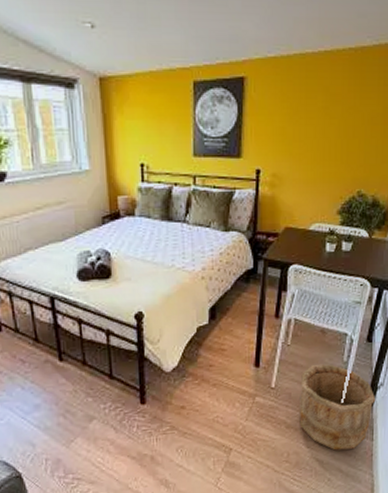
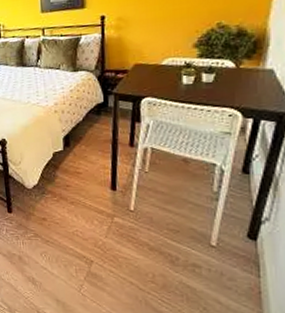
wooden bucket: present [300,364,376,451] -> none [162,193,260,282]

